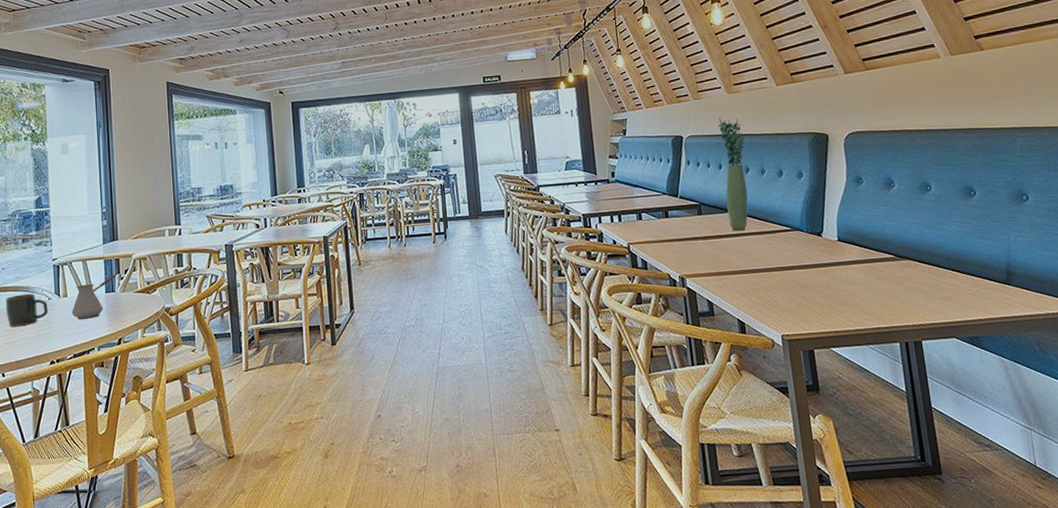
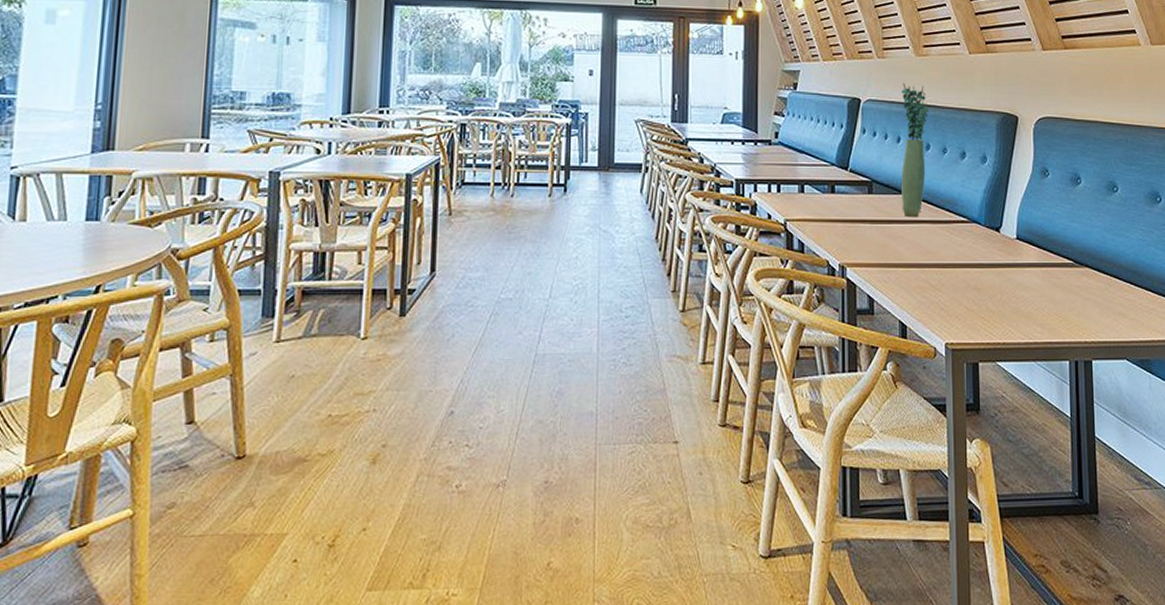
coffee pot: present [72,275,118,320] -> none [30,197,107,254]

